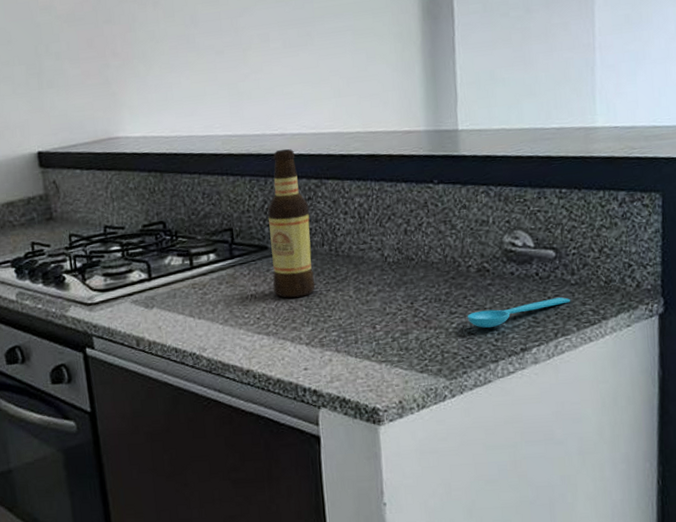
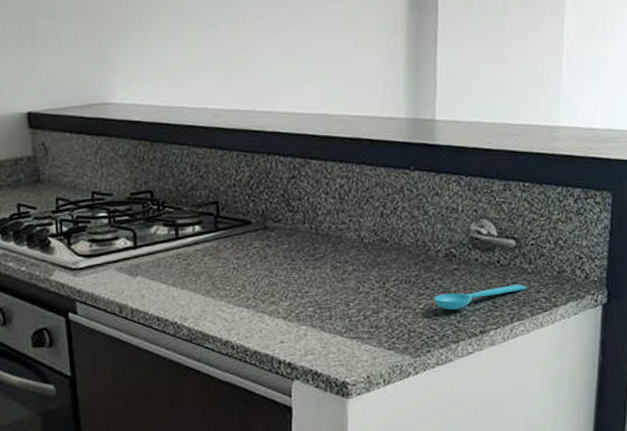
bottle: present [268,149,315,298] -> none [253,126,294,273]

